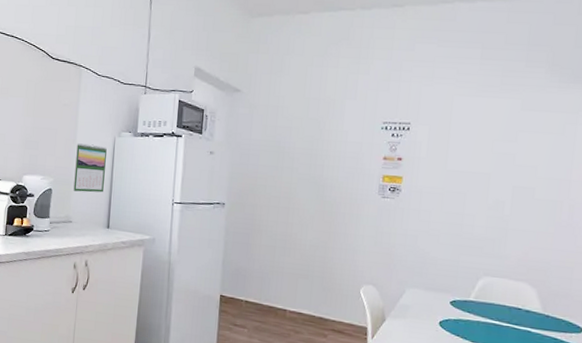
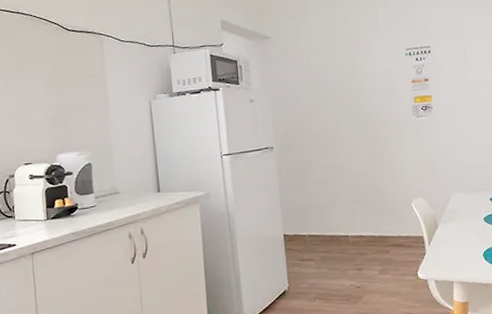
calendar: present [73,143,107,193] -> none [111,111,147,161]

